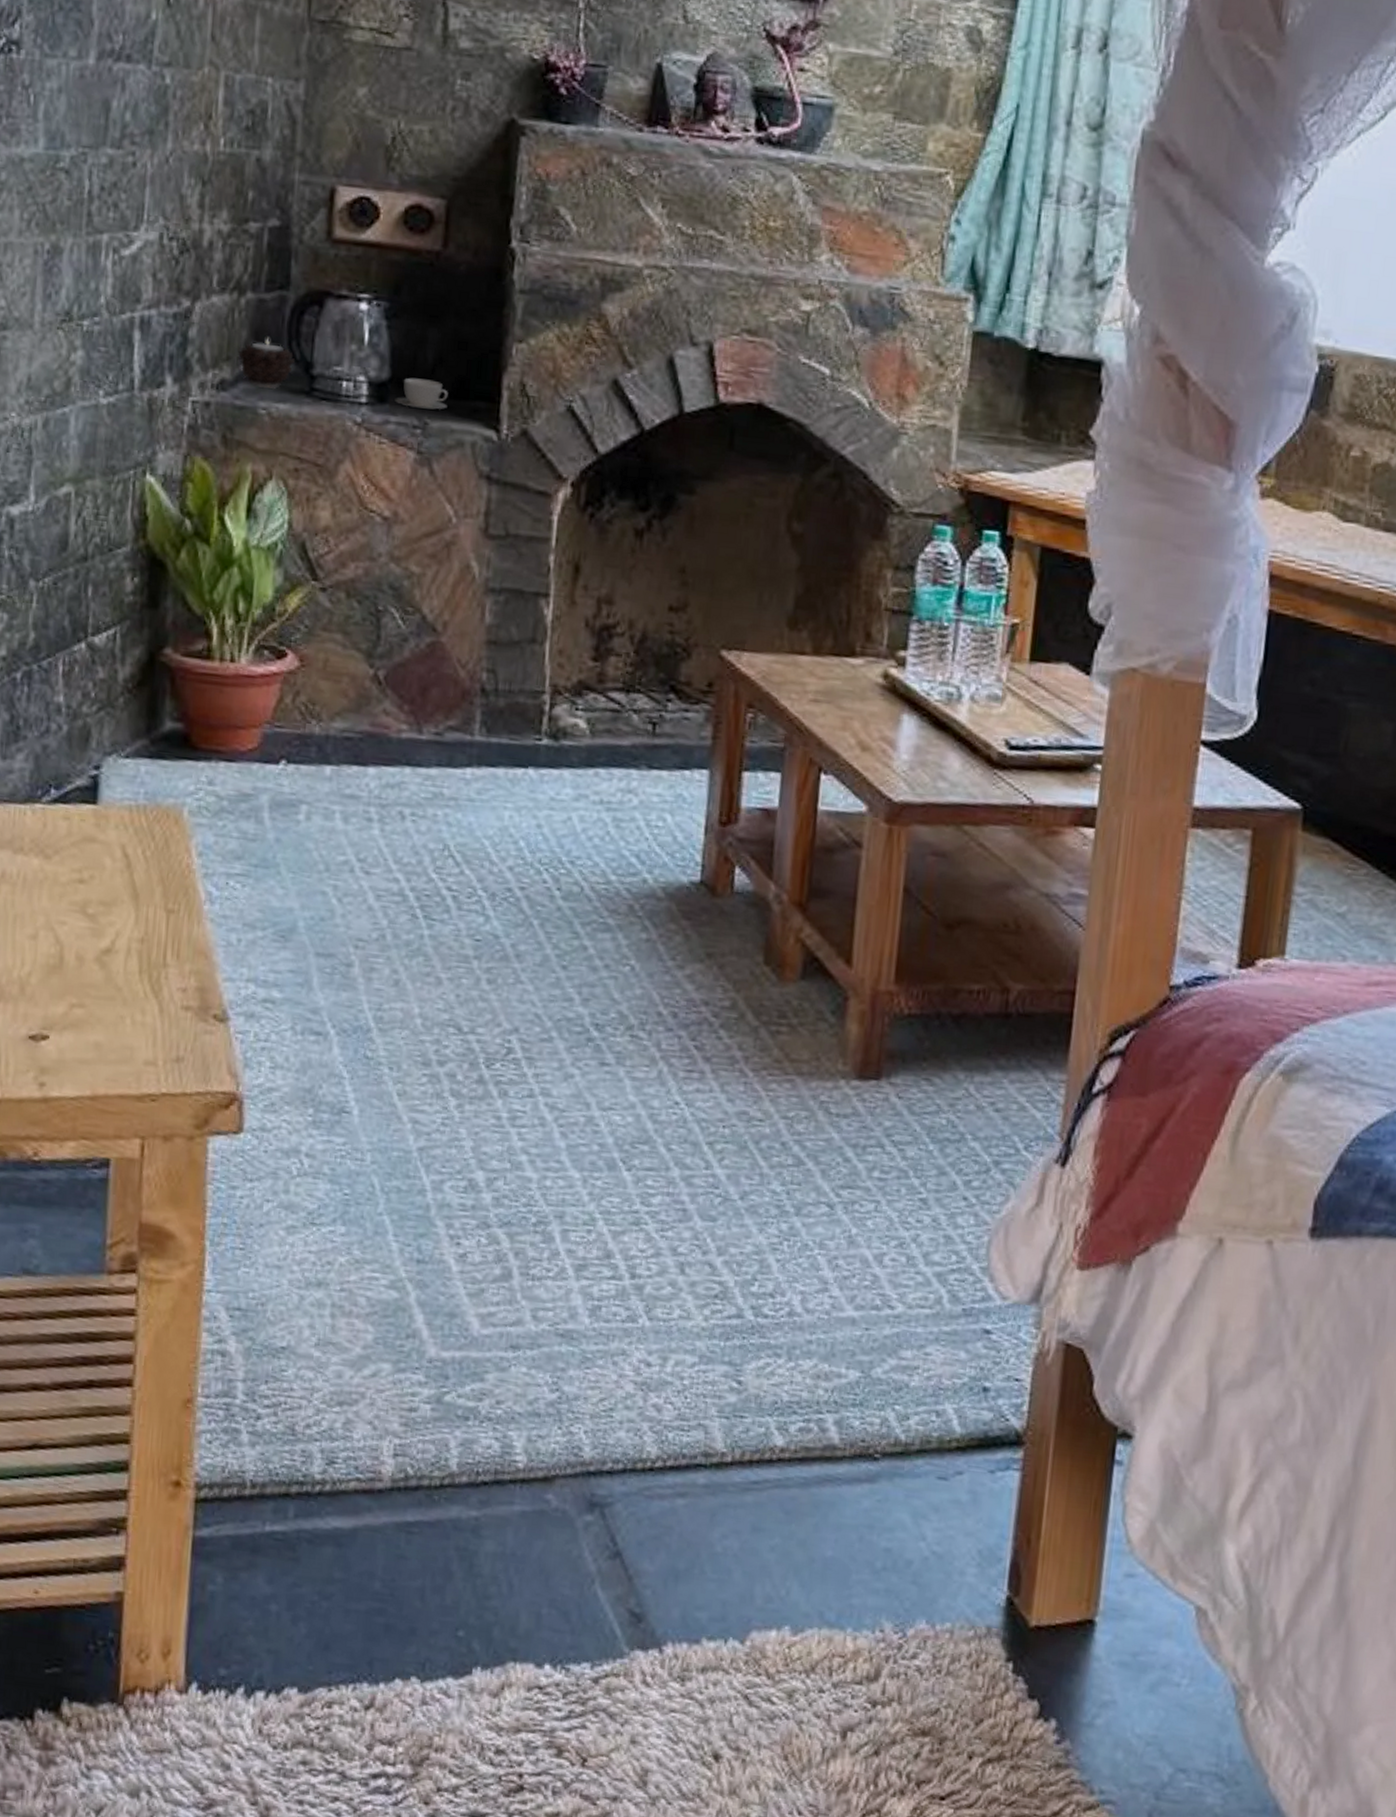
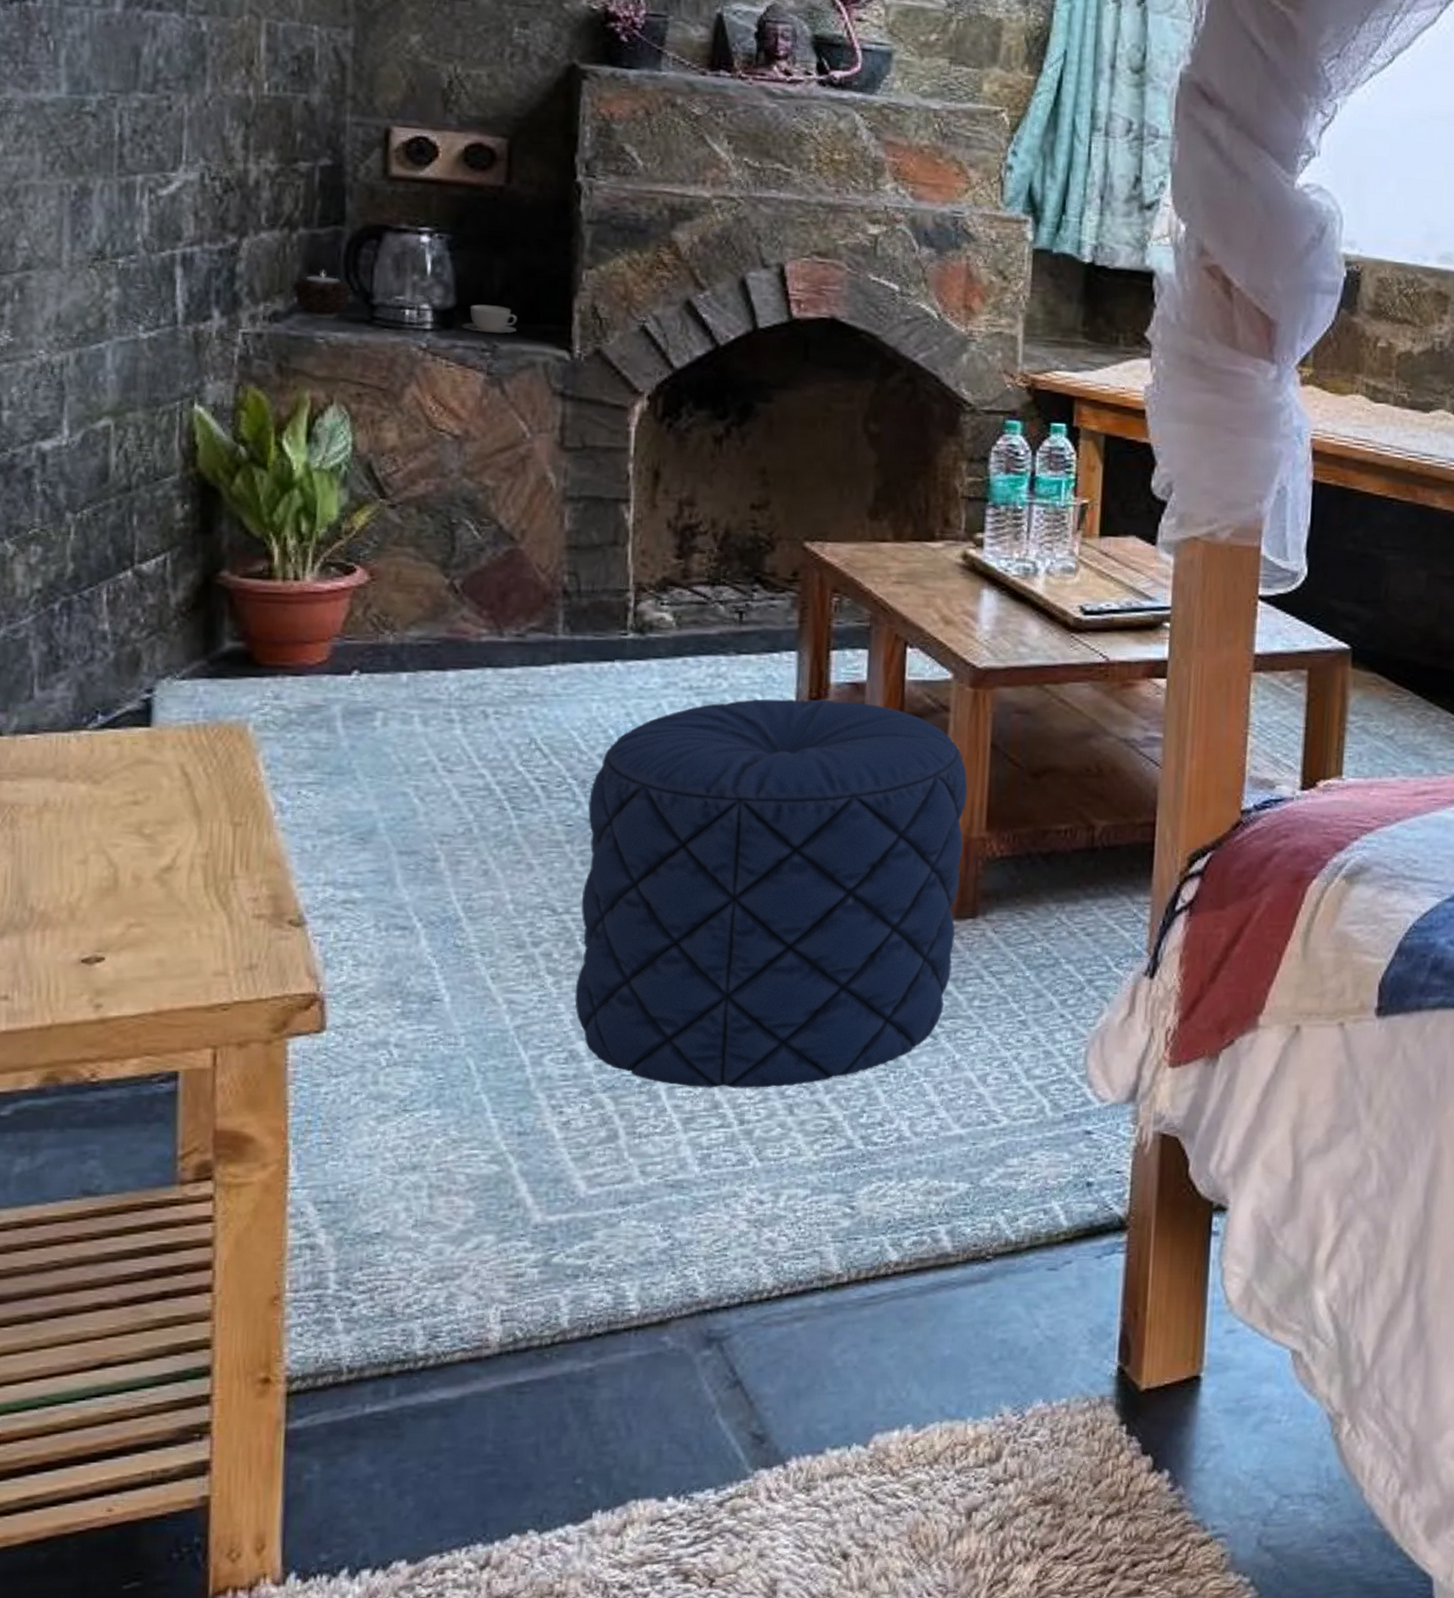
pouf: none [476,819,878,1243] -> present [575,699,968,1088]

